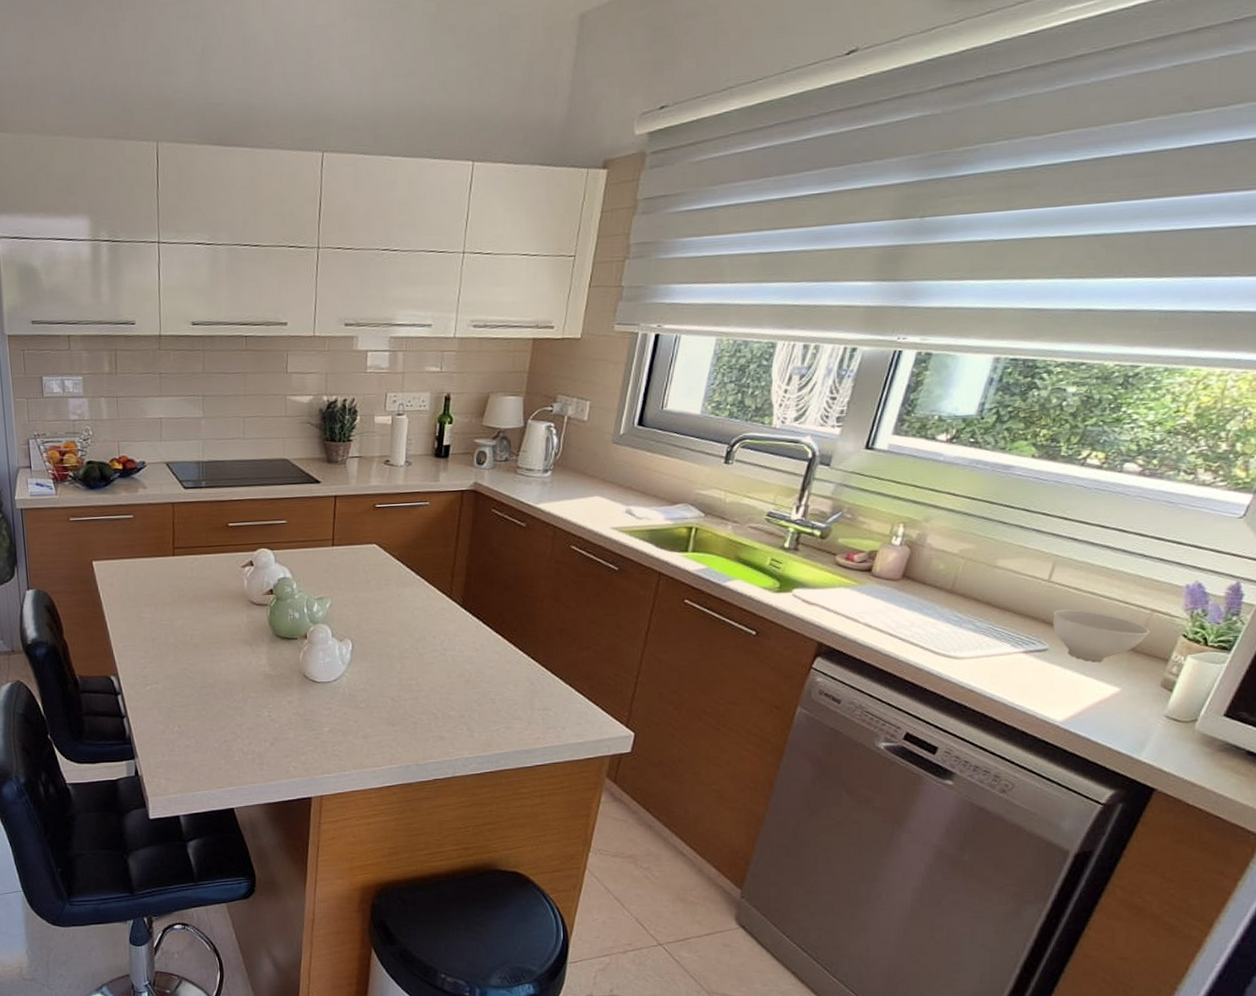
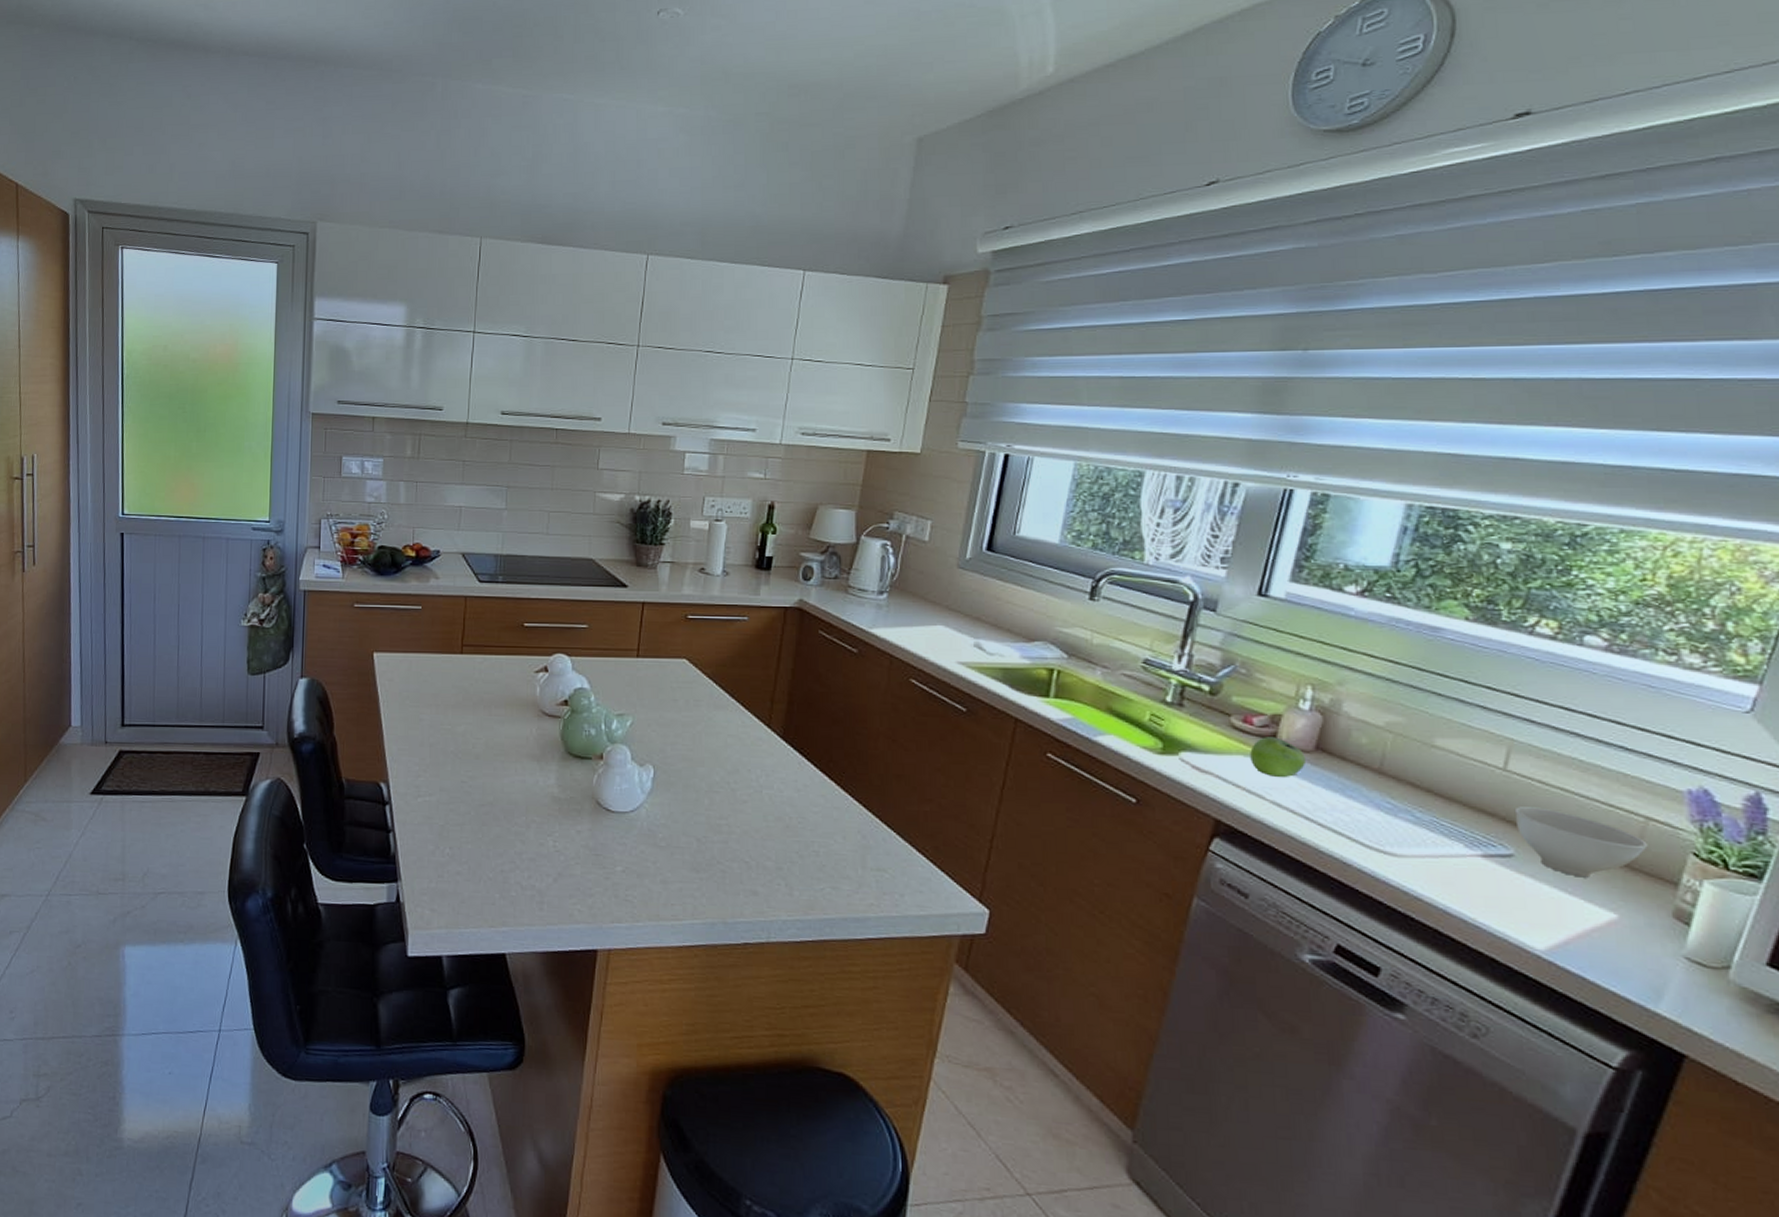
fruit: none [850,570,895,604] -> present [1250,737,1307,778]

